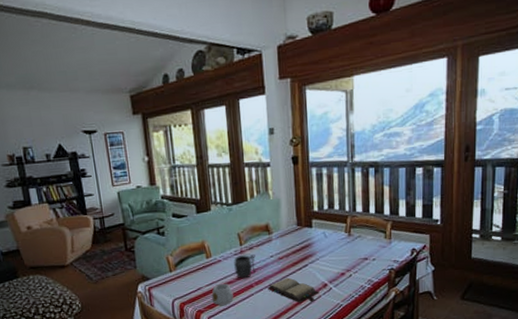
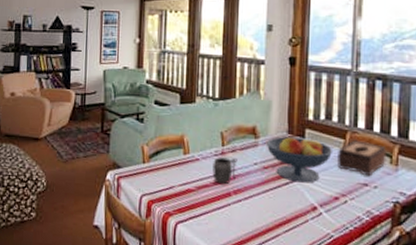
mug: present [211,283,234,305] -> none [183,185,208,212]
hardback book: present [268,277,320,303] -> none [247,191,307,226]
fruit bowl: none [278,226,337,267] -> present [266,136,334,183]
tissue box: none [341,222,382,252] -> present [337,140,386,177]

